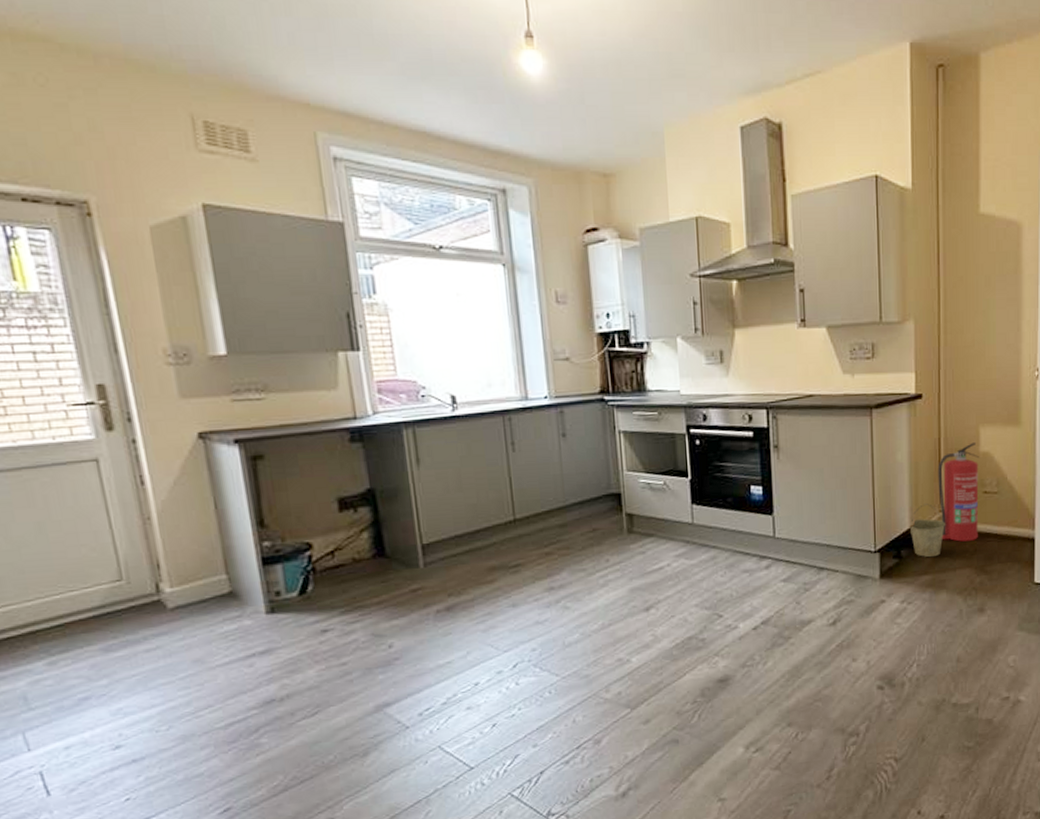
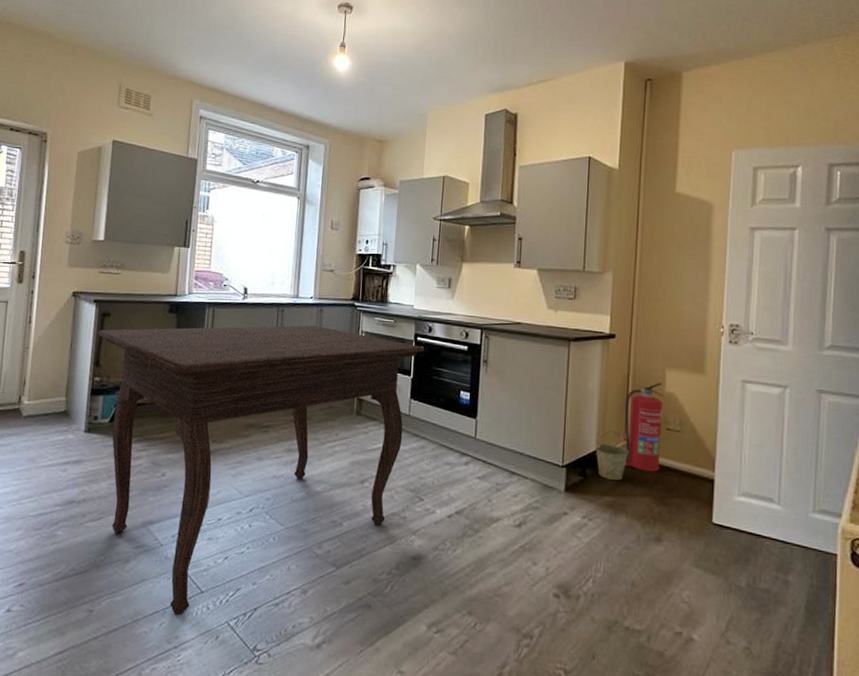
dining table: none [250,432,701,801] -> present [97,325,425,616]

